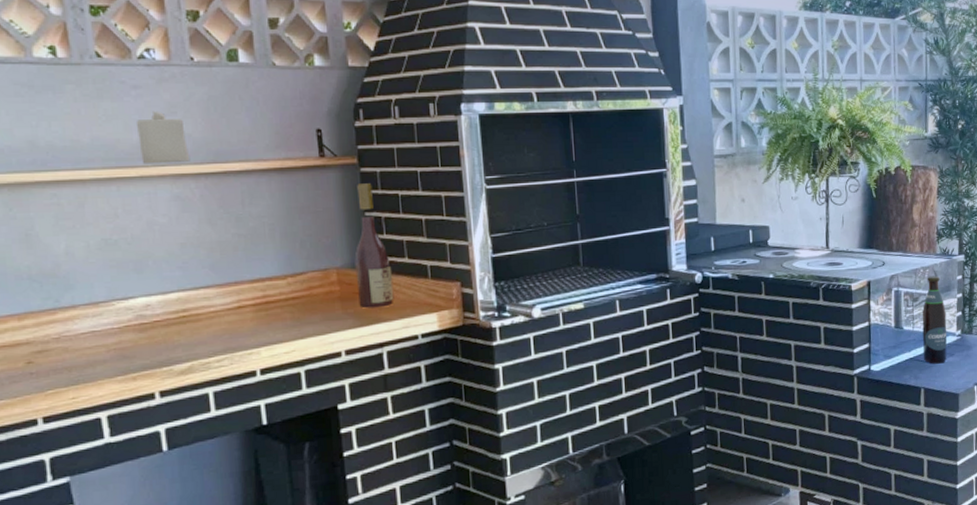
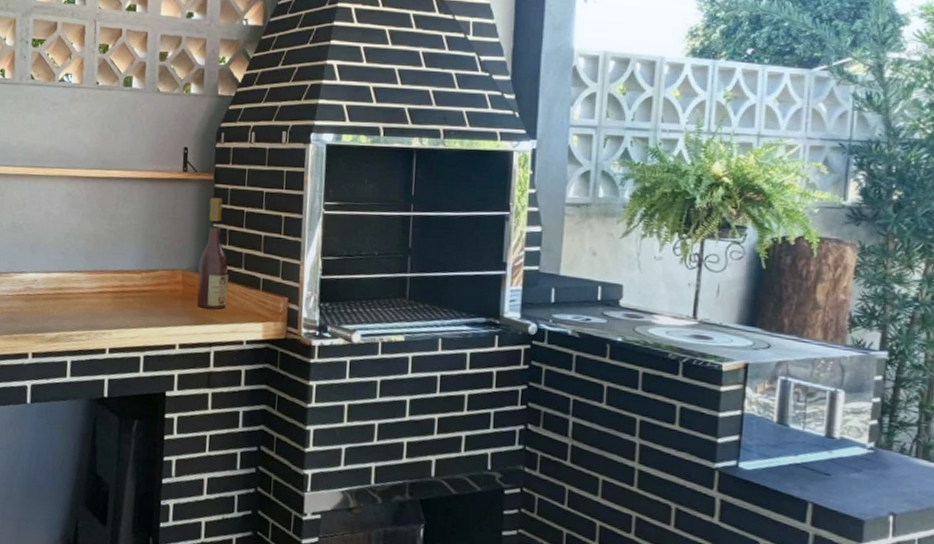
candle: present [137,111,191,164] -> none [49,123,84,167]
bottle: present [922,275,947,364] -> none [814,370,854,479]

